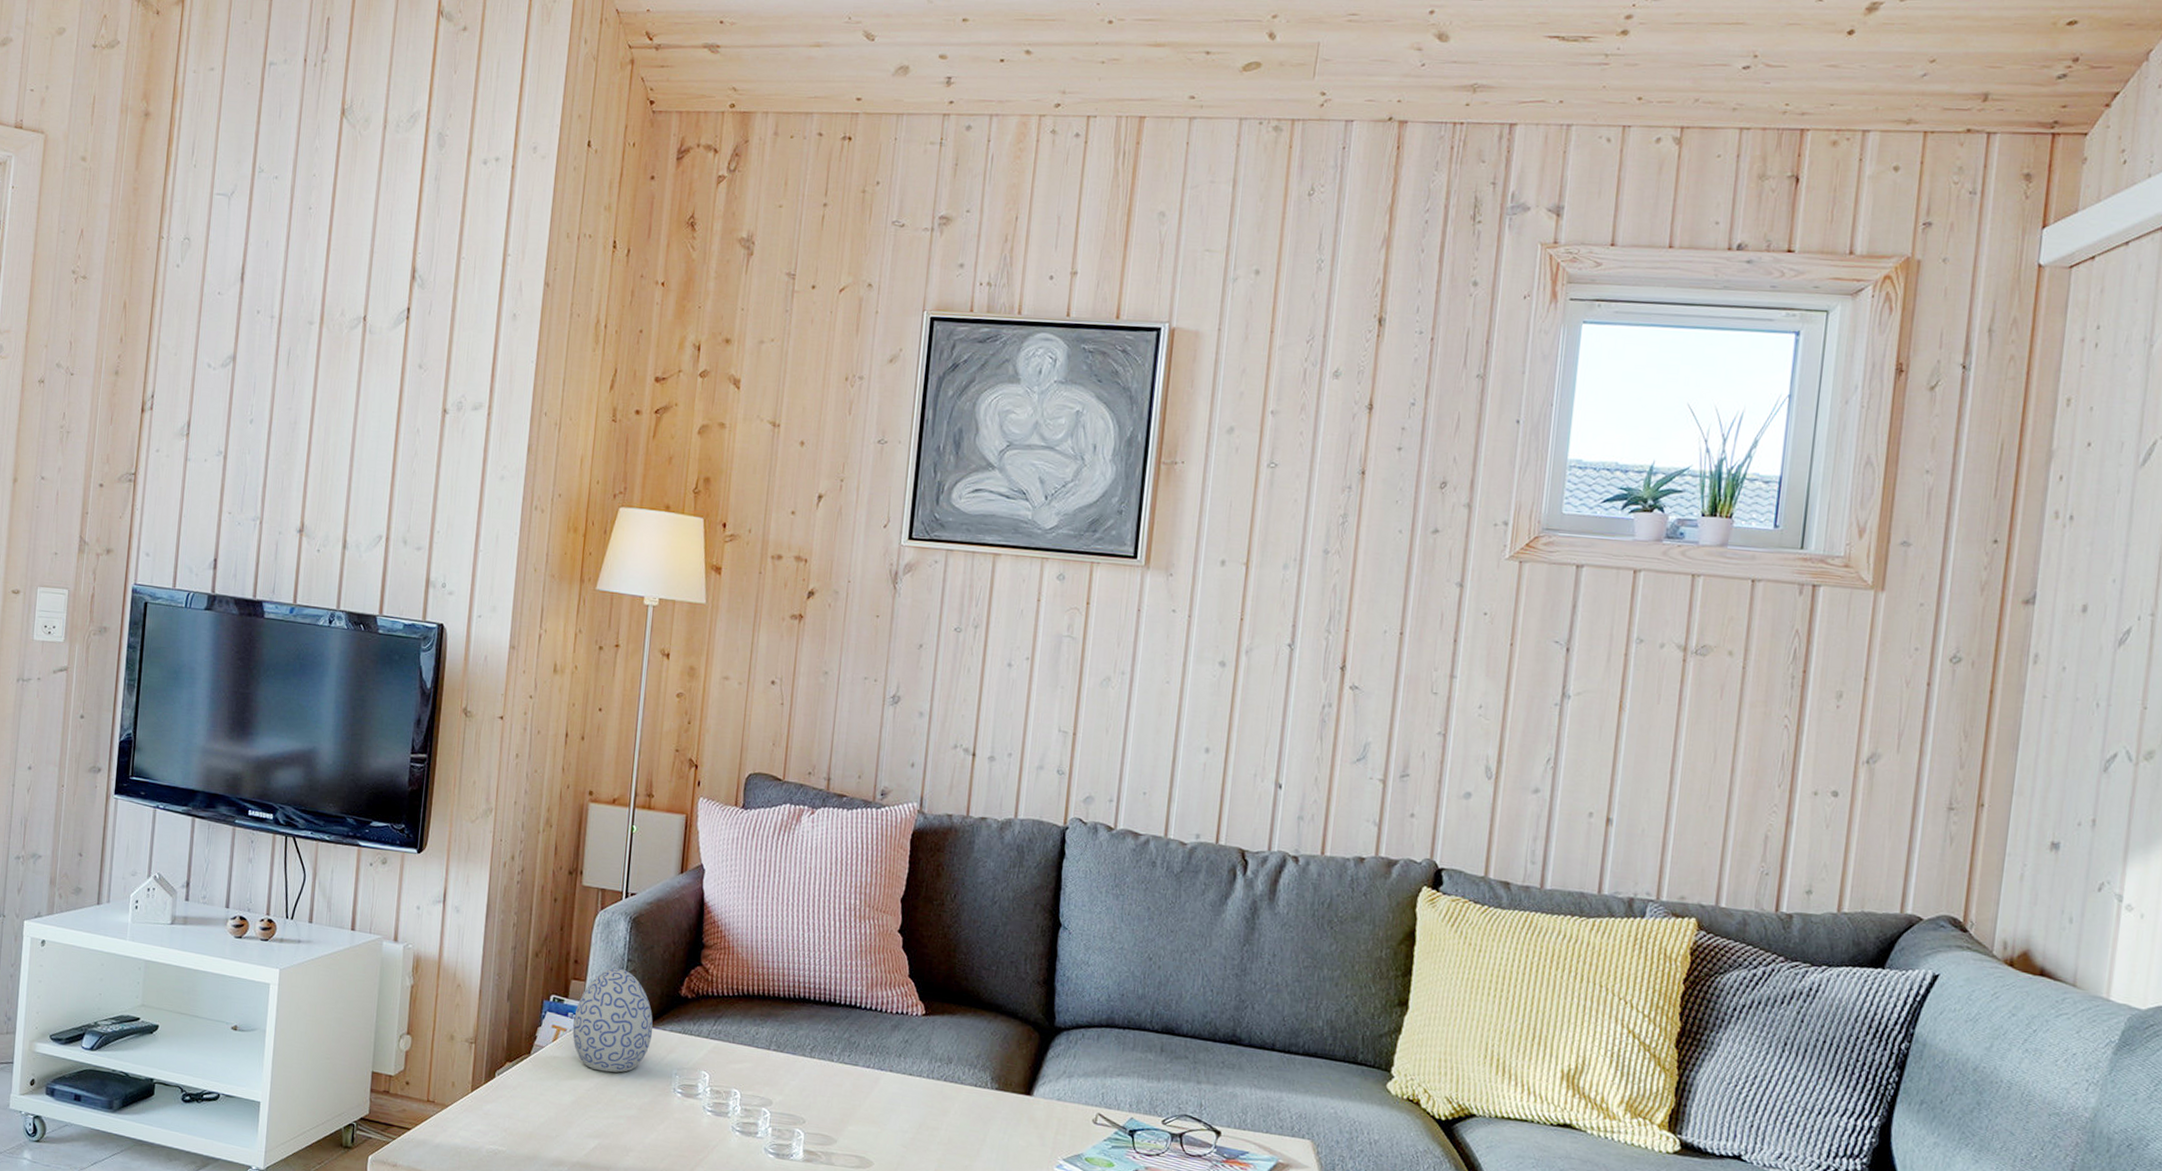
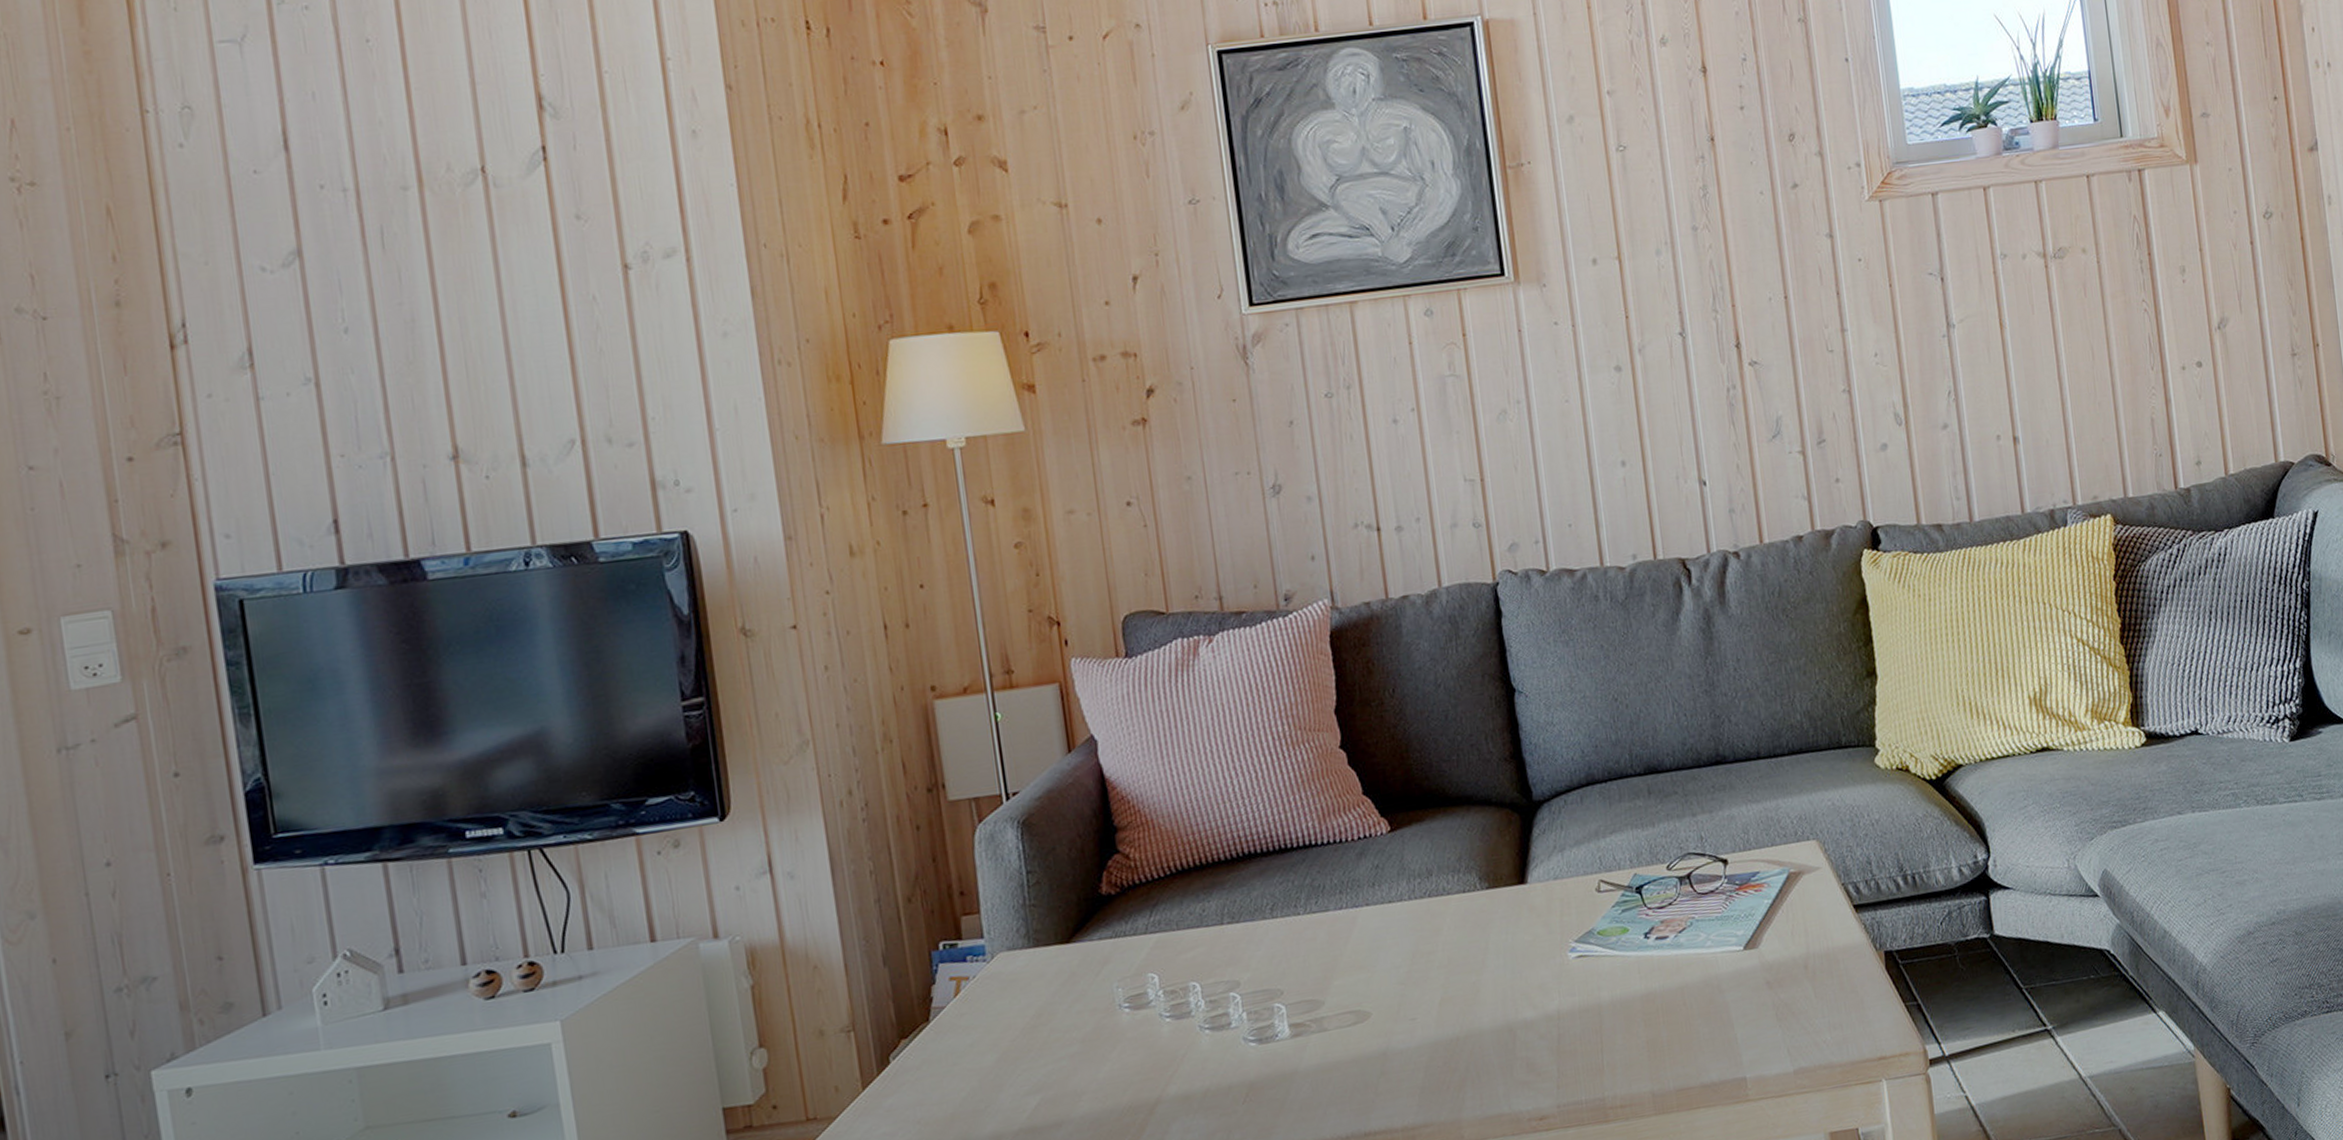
decorative egg: present [572,968,653,1073] -> none [974,884,1079,1015]

